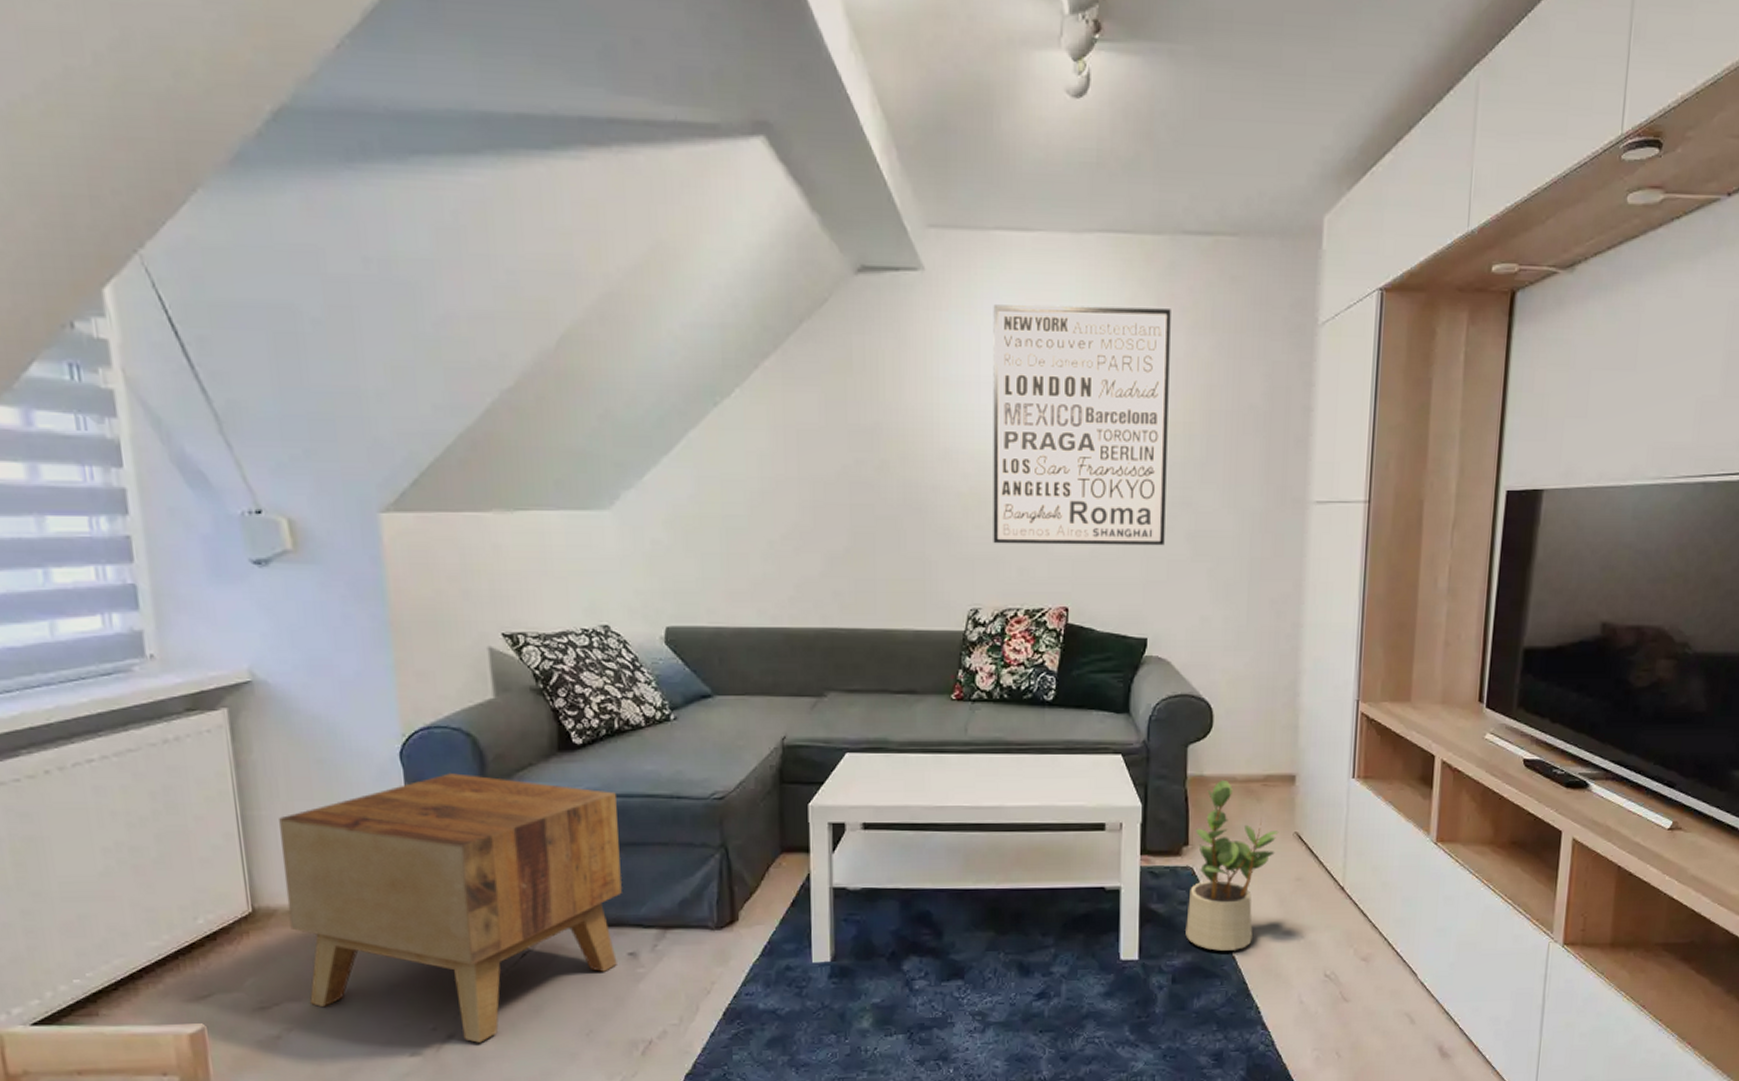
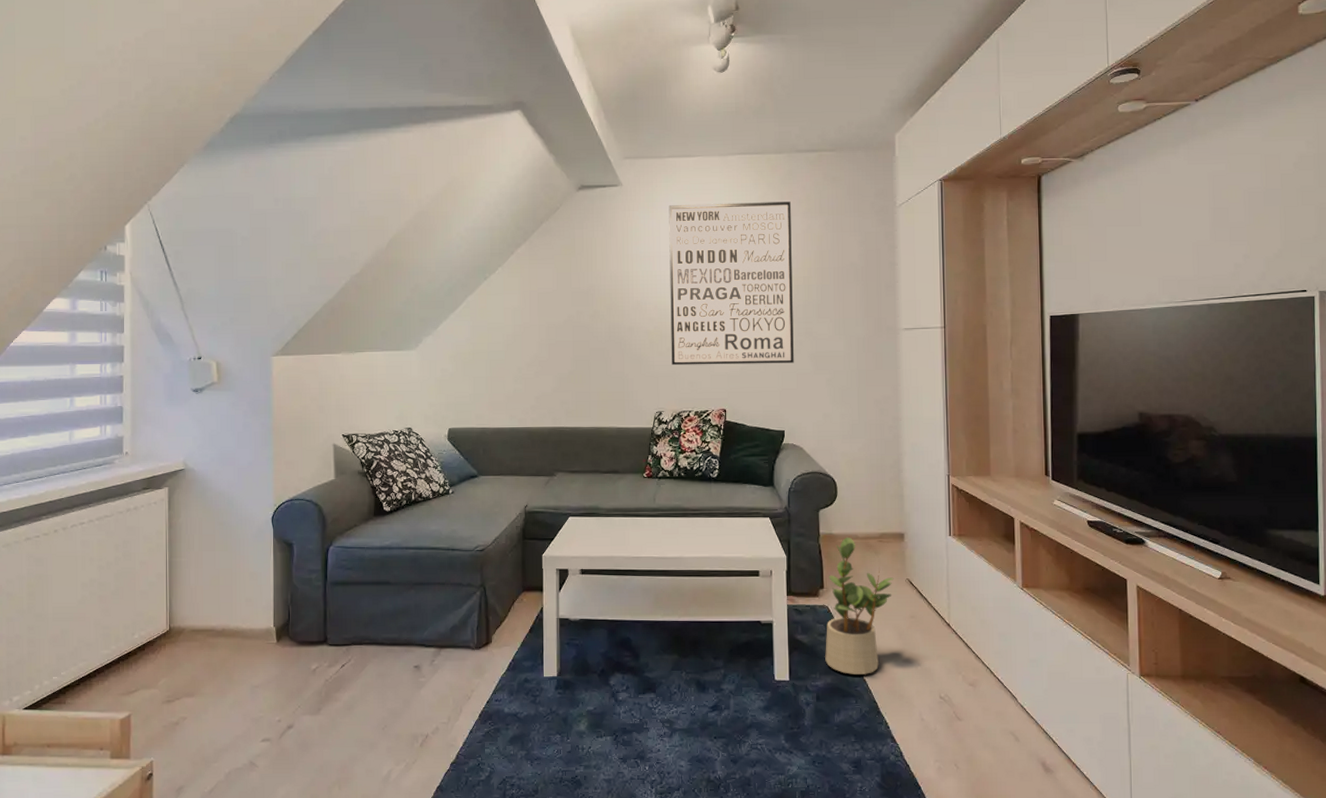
side table: present [279,773,622,1043] -> none [191,532,412,732]

